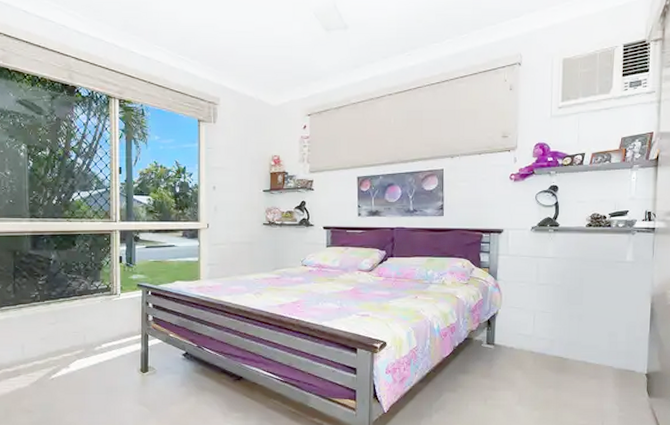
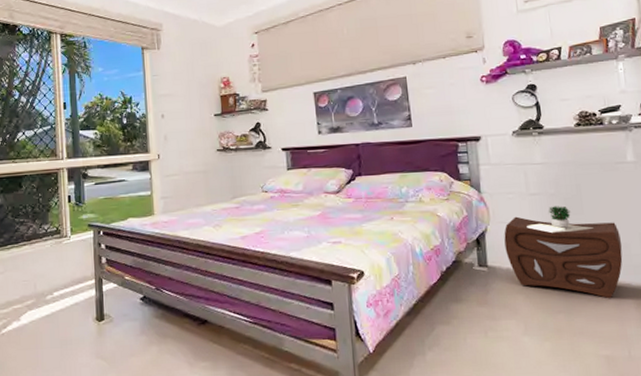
nightstand: none [511,296,610,378] -> present [504,206,623,299]

